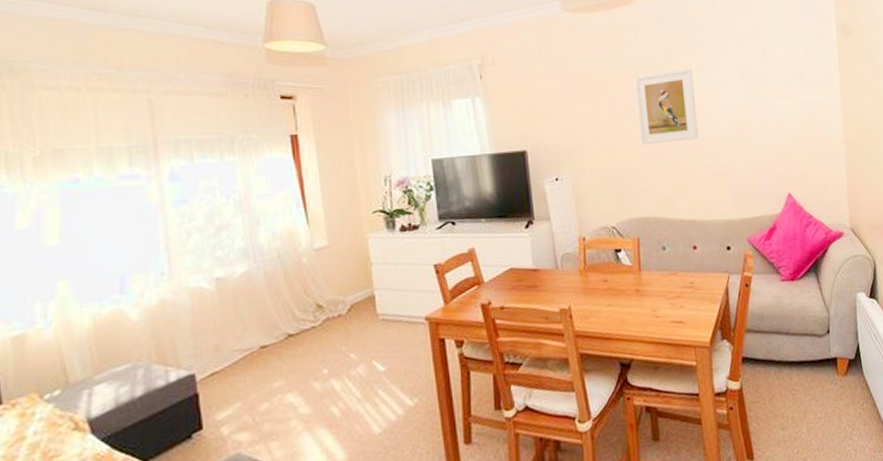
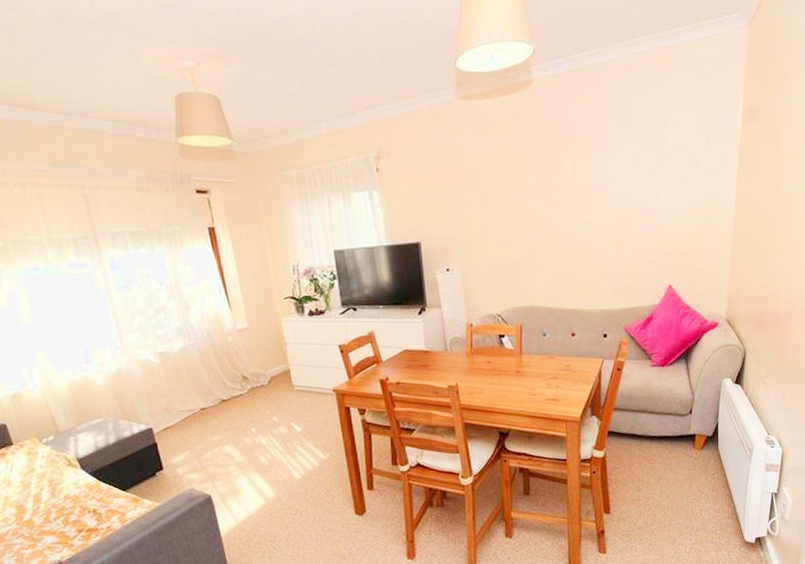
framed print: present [634,69,699,146] -> none [526,158,586,238]

